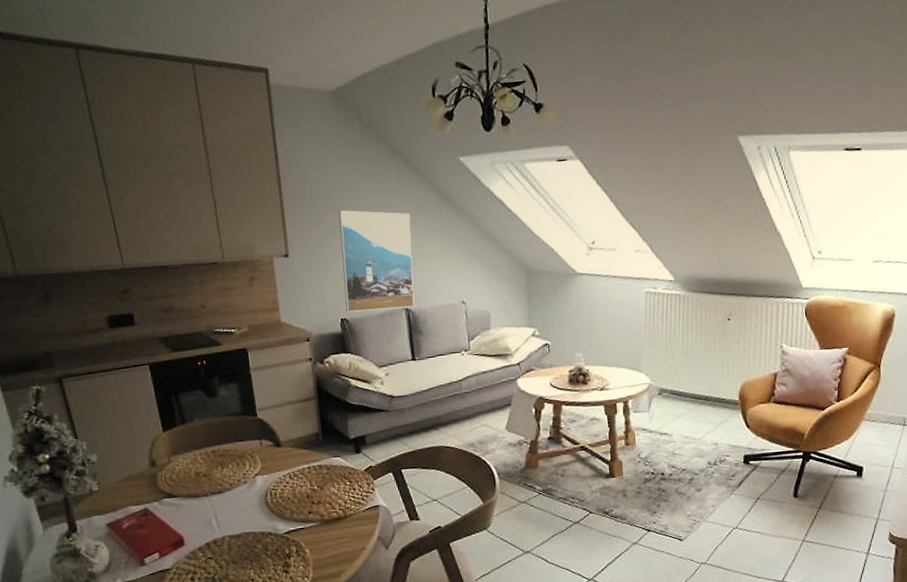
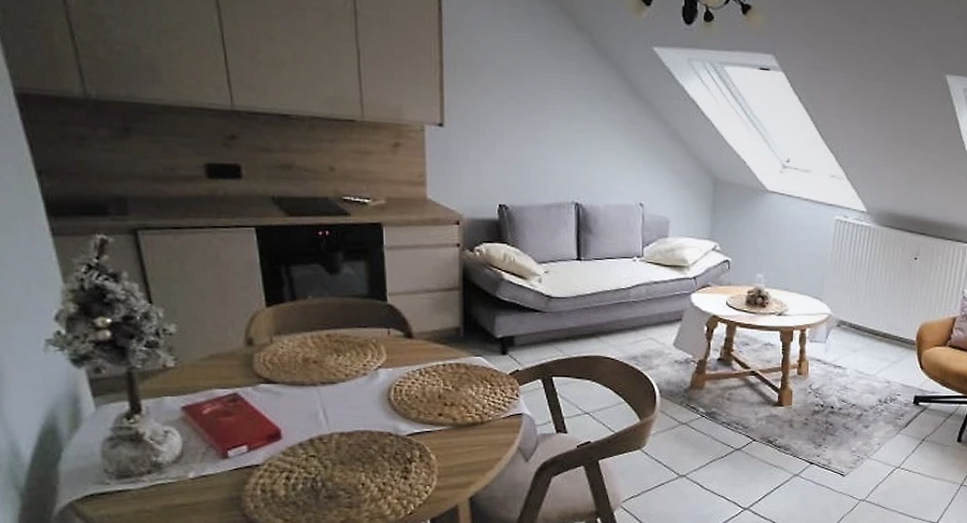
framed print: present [339,209,415,313] -> none [506,83,591,202]

